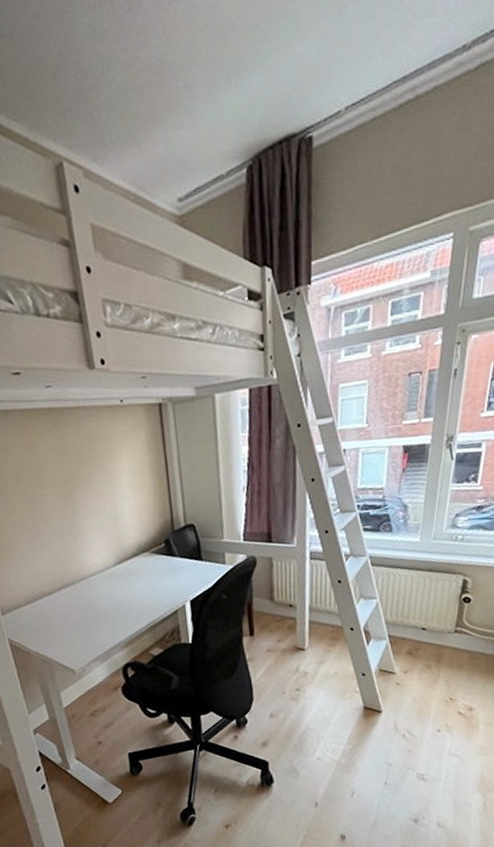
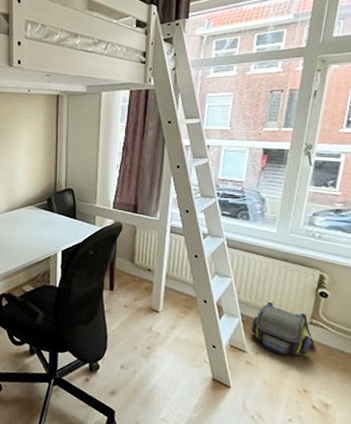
shoulder bag: none [399,617,461,669] -> present [251,301,316,356]

